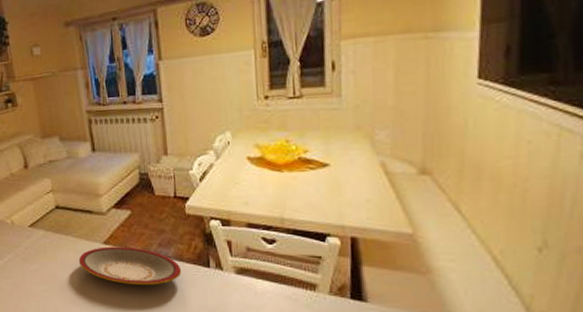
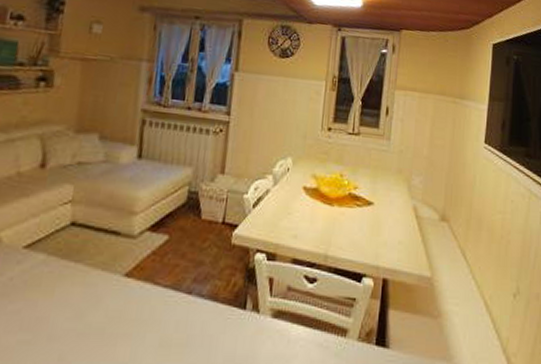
plate: present [79,246,182,285] -> none [85,280,214,332]

